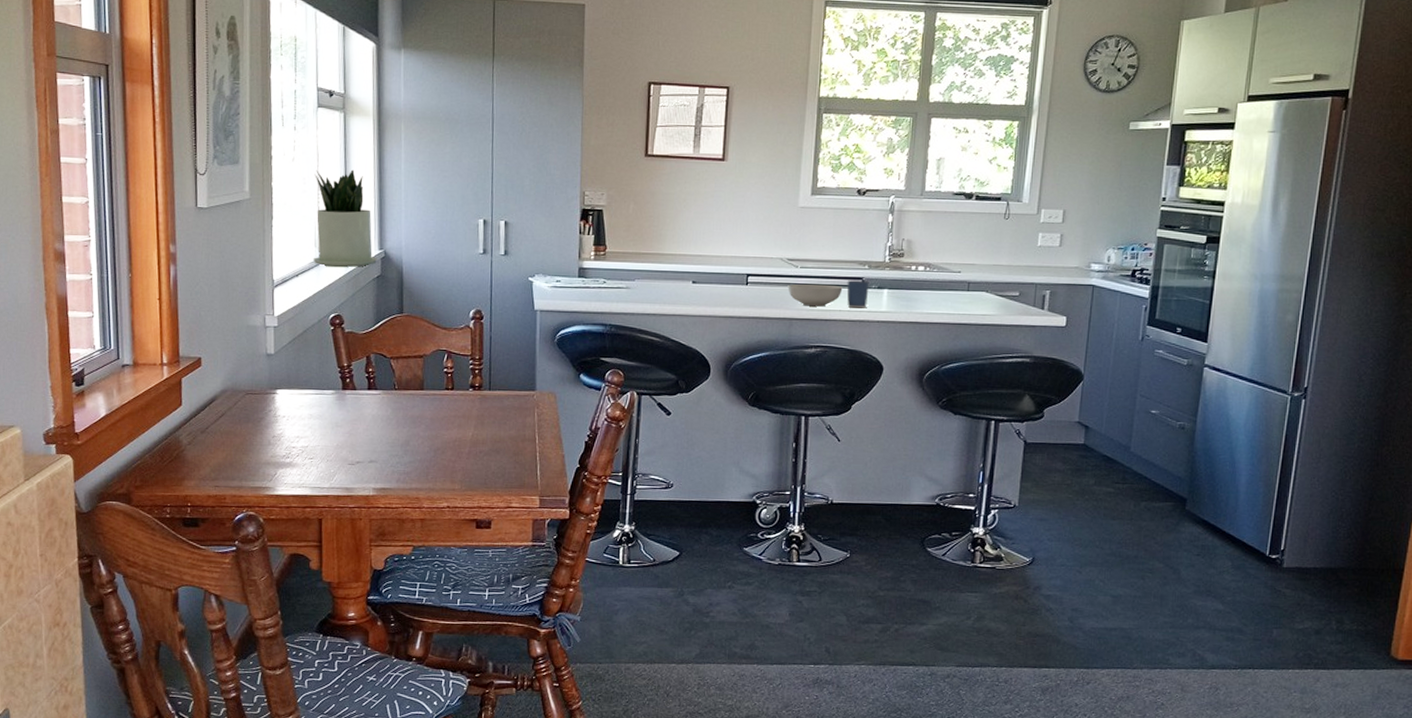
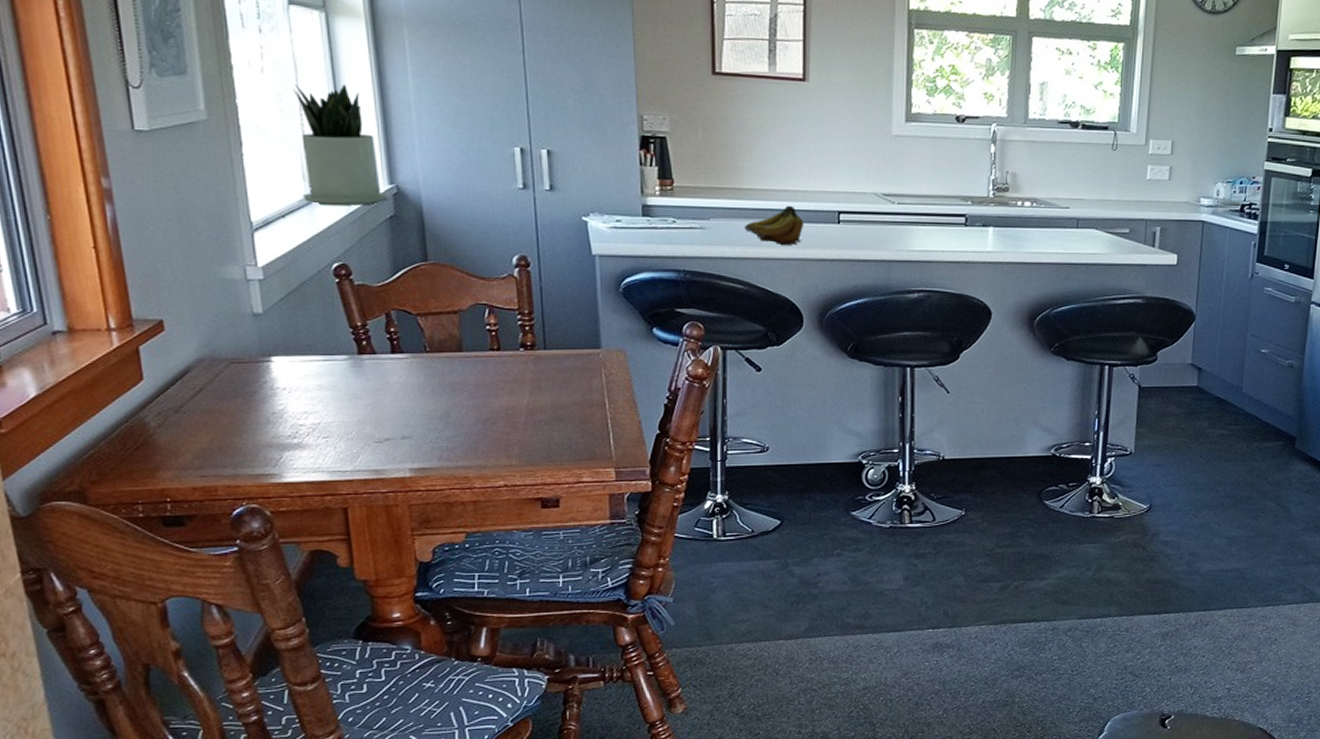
fruit: none [664,268,717,303] -> present [744,205,805,245]
bowl: present [788,283,843,307] -> none [884,221,945,247]
mug: present [846,280,870,308] -> none [949,217,973,248]

